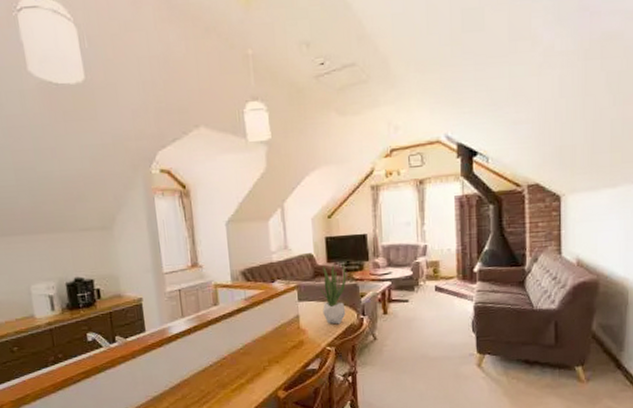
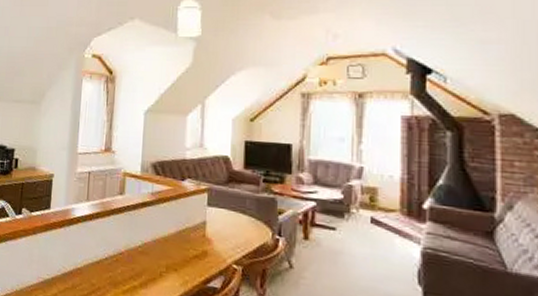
potted plant: present [318,264,347,325] -> none [231,171,264,241]

